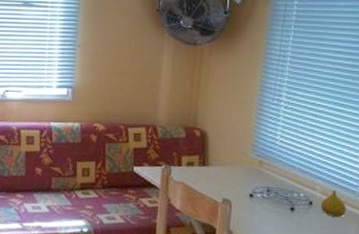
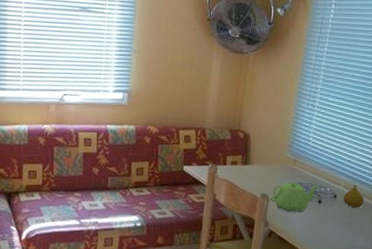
teapot: none [234,185,291,221] -> present [271,181,320,212]

